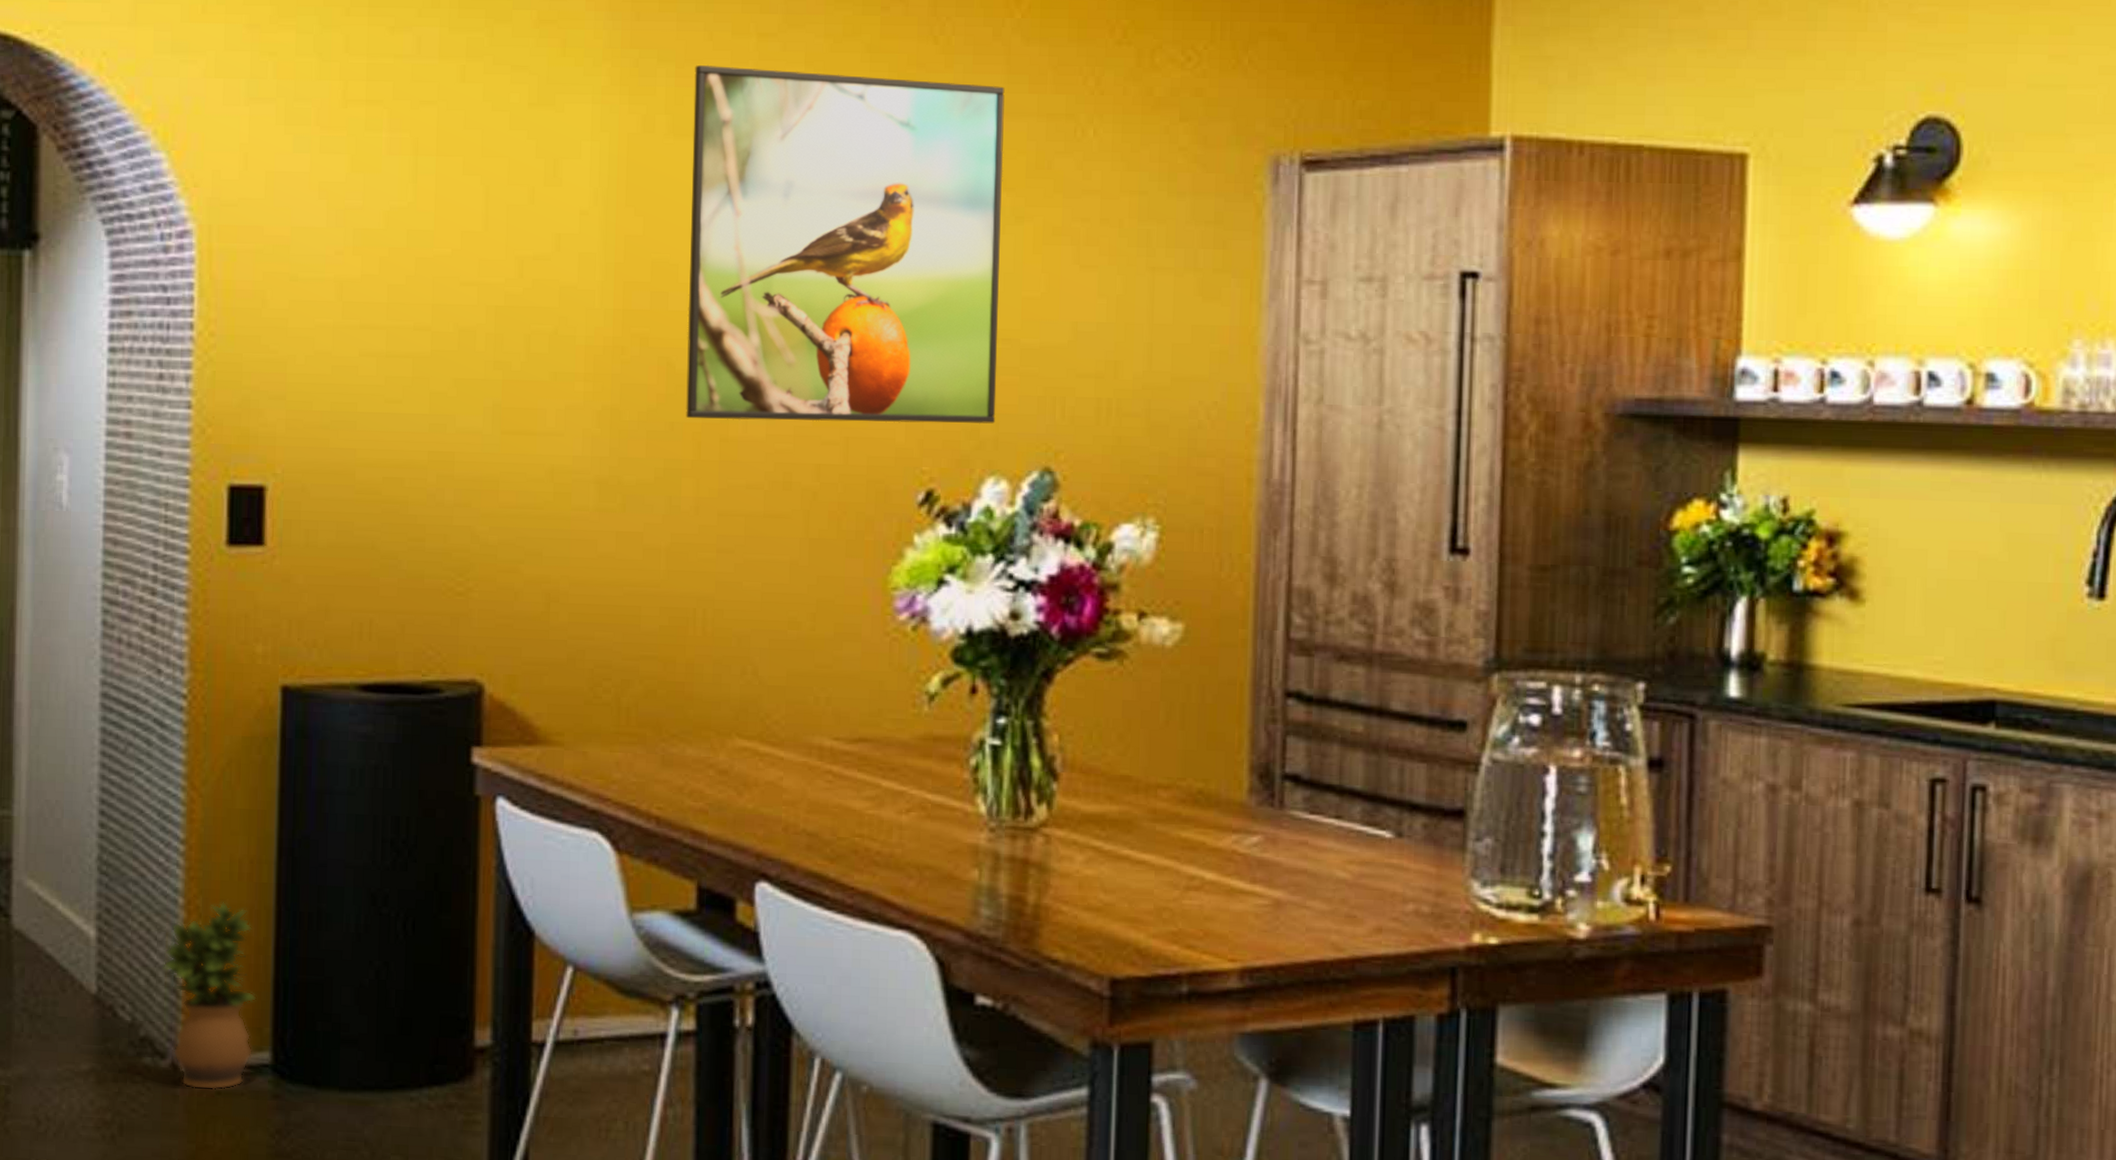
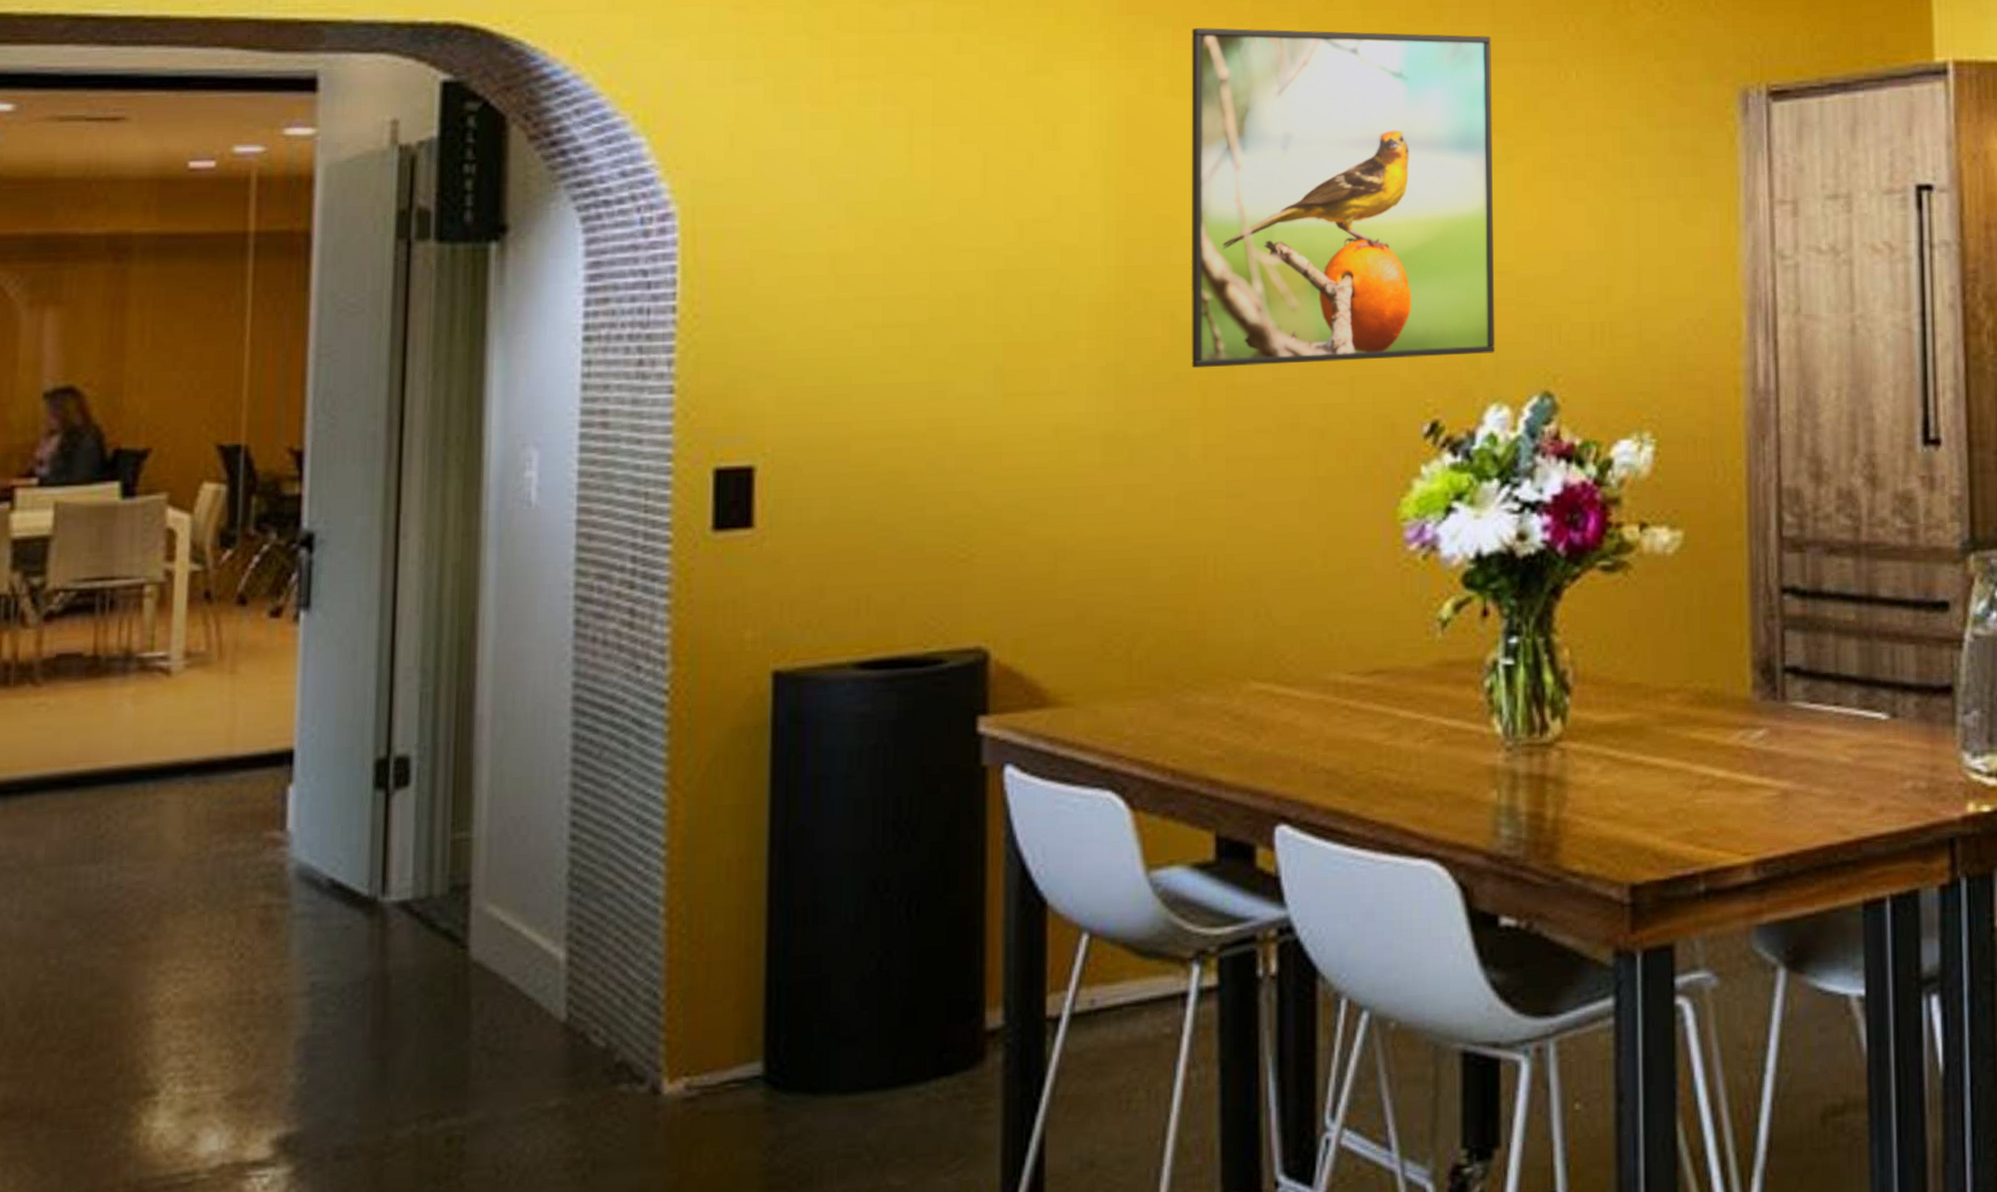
potted plant: present [163,902,257,1091] -> none [642,906,747,1113]

